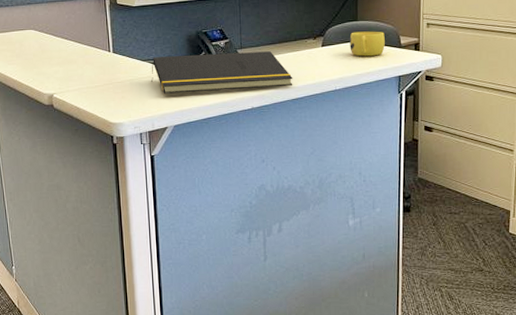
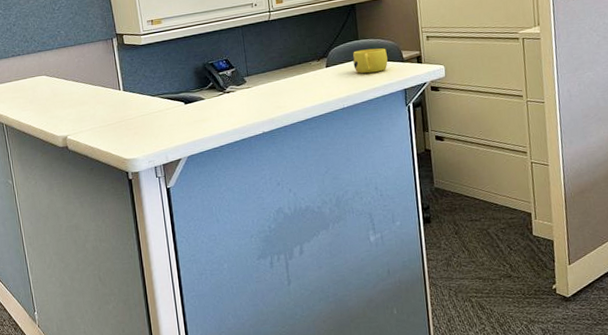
notepad: present [151,51,293,94] -> none [161,76,302,126]

